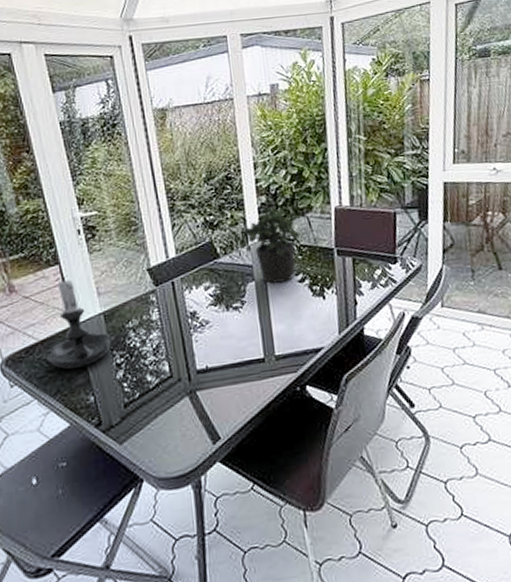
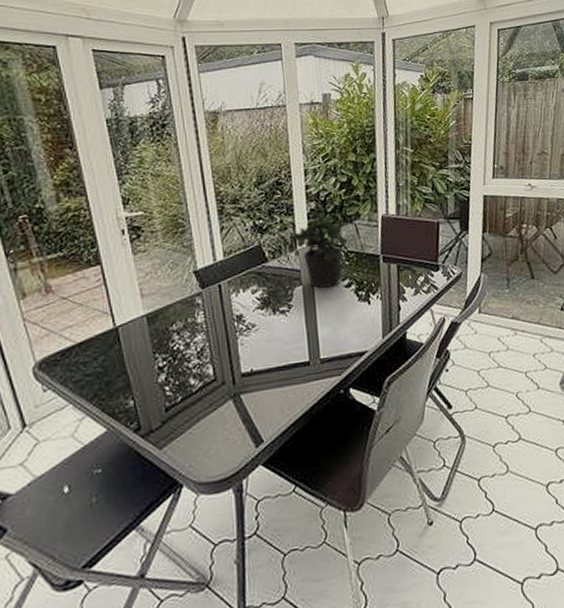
candle holder: present [46,276,111,369] -> none [83,276,153,372]

